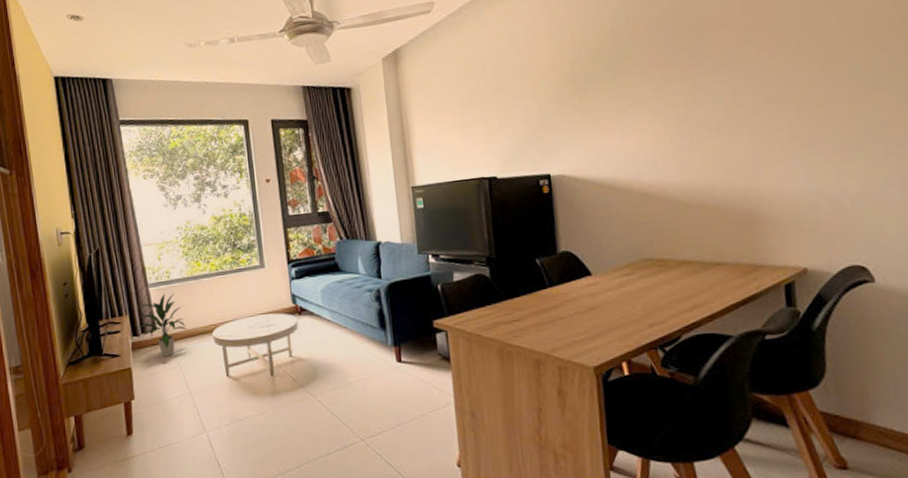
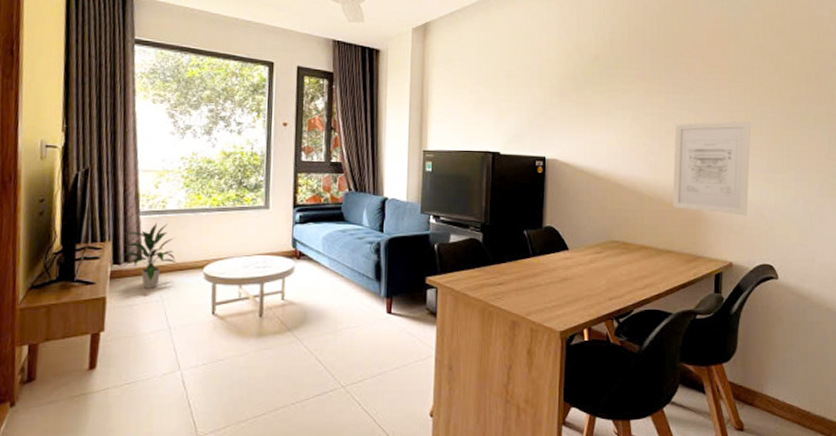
wall art: none [708,92,822,212] -> present [673,121,751,216]

